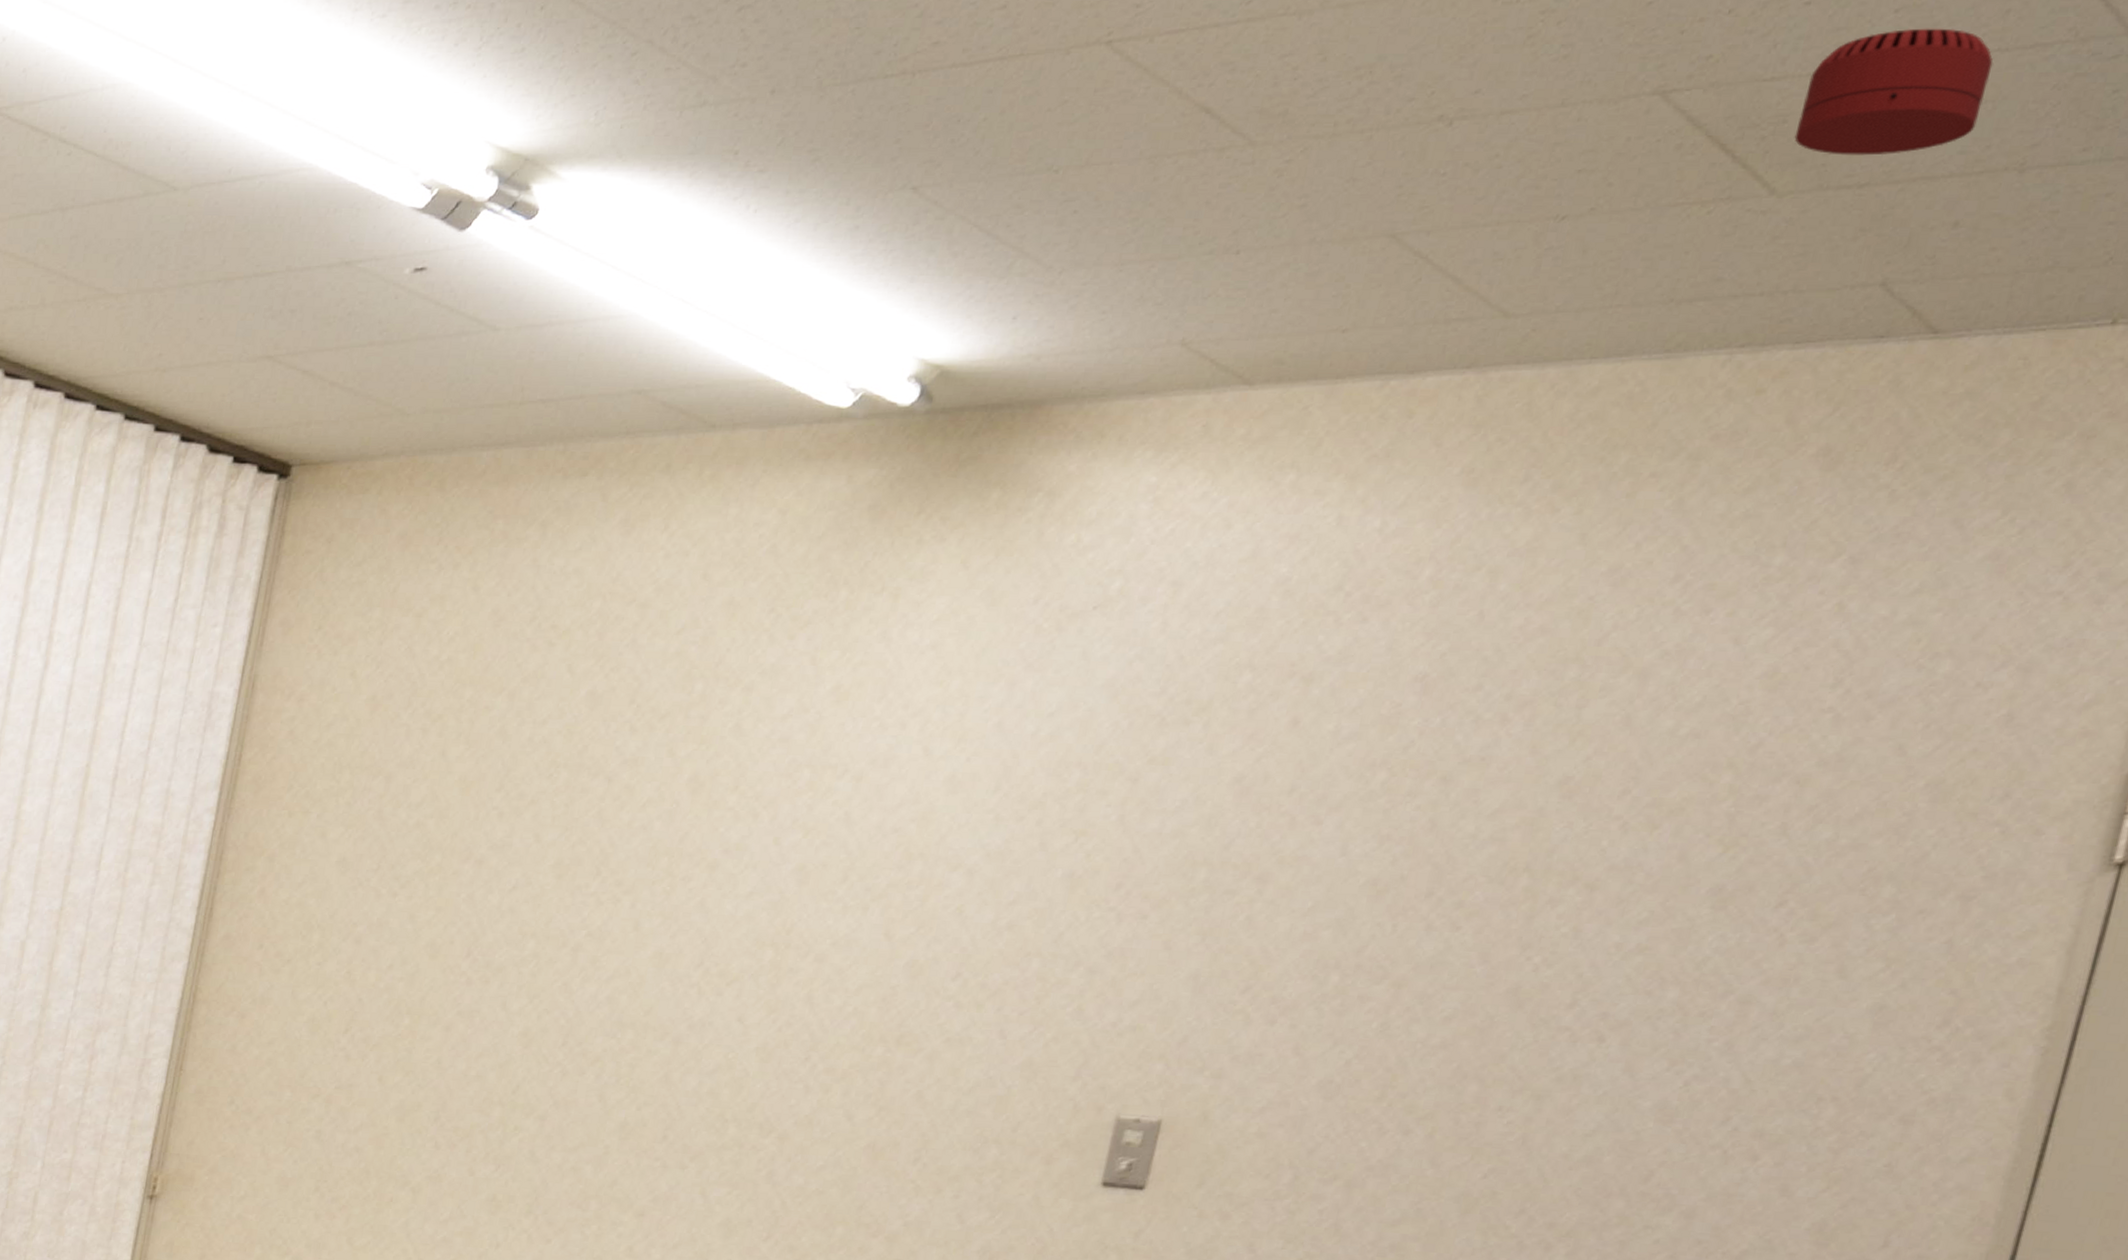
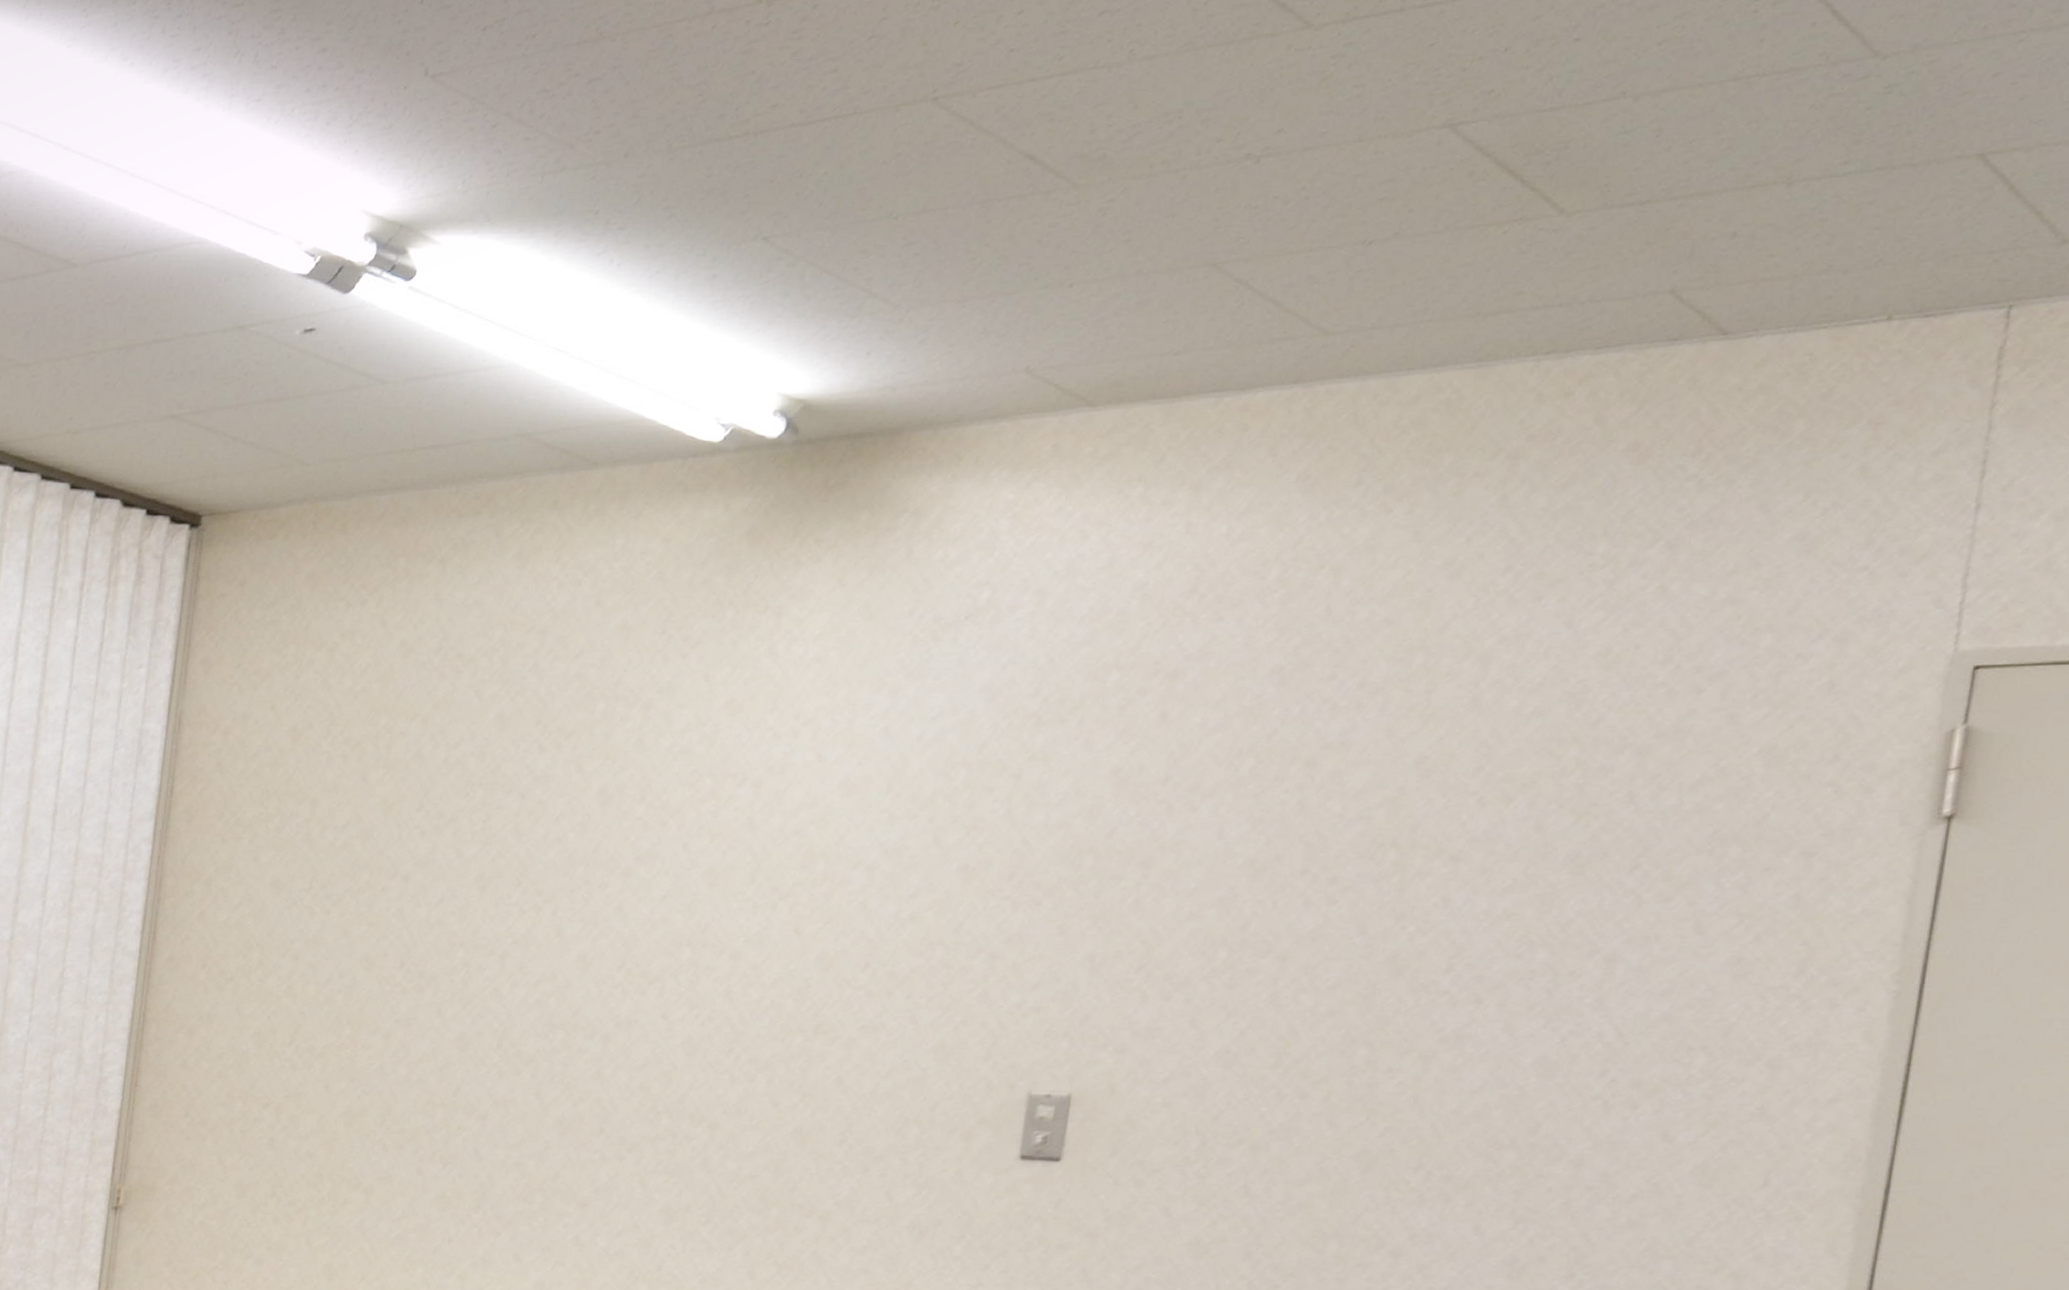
smoke detector: present [1794,28,1993,156] -> none [1577,57,1753,176]

